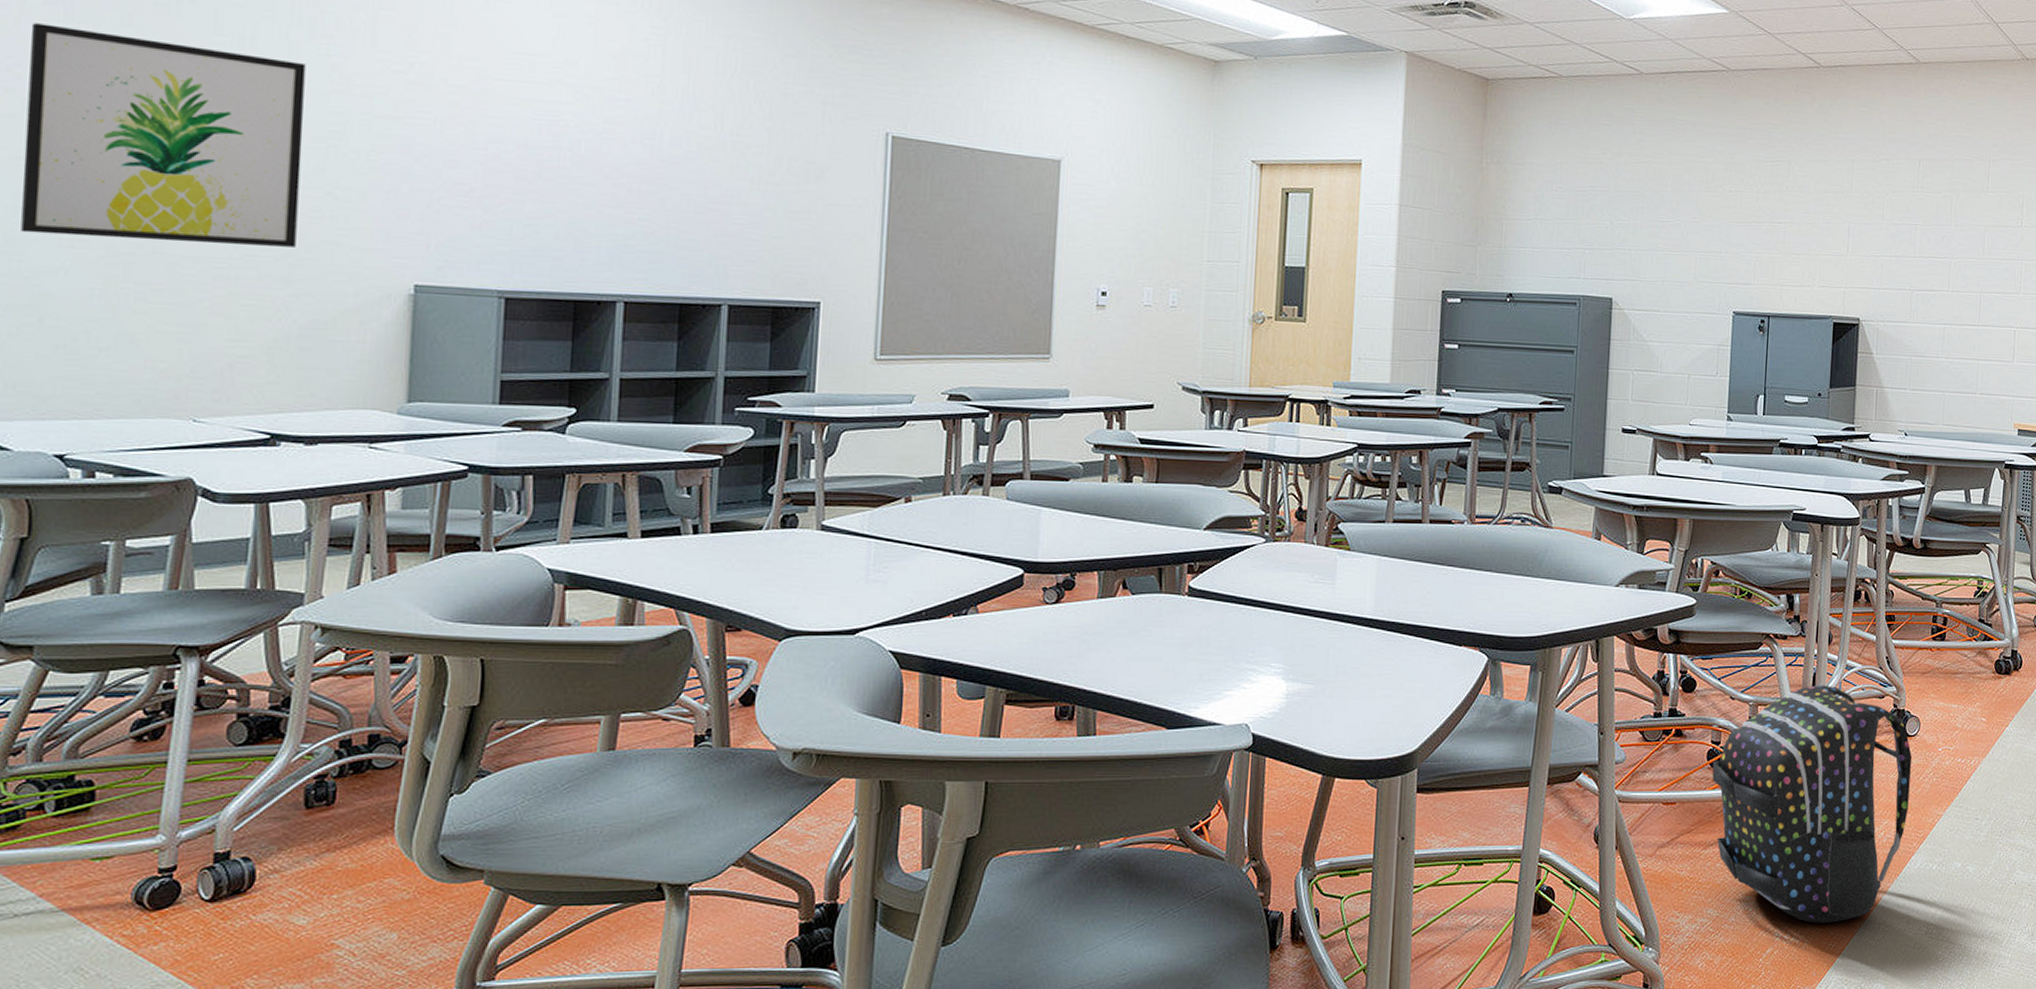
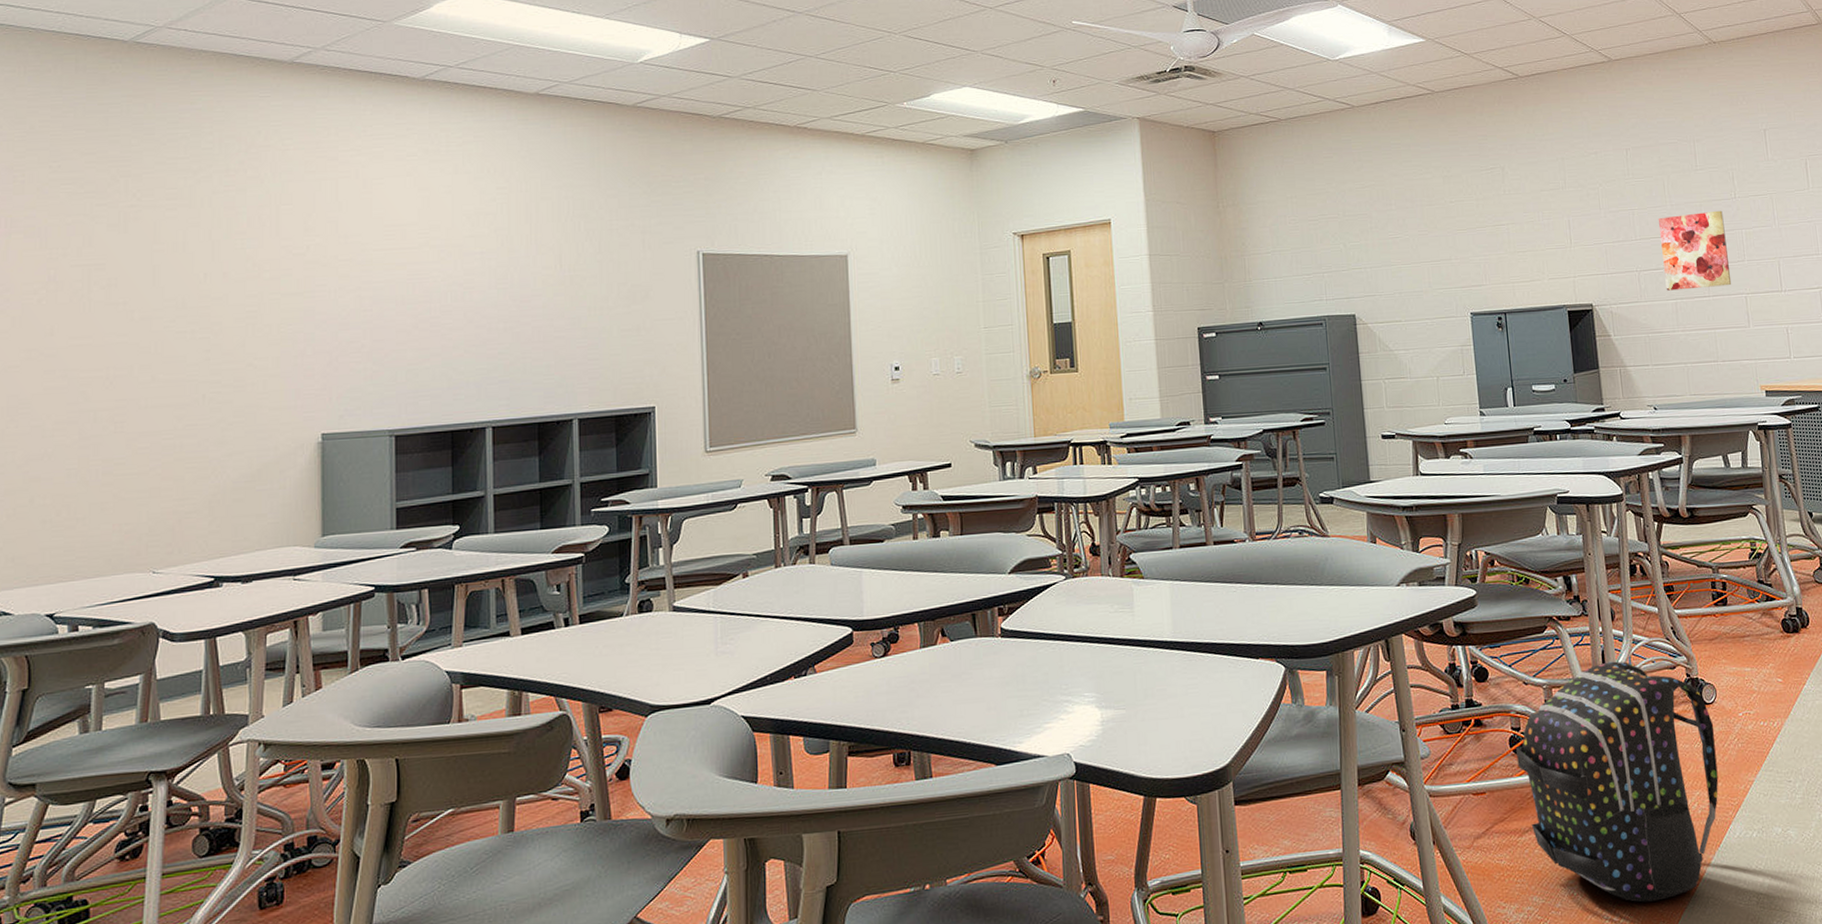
wall art: present [21,23,306,247] -> none [13,253,227,428]
wall art: none [1937,236,2006,317] -> present [1658,210,1732,291]

